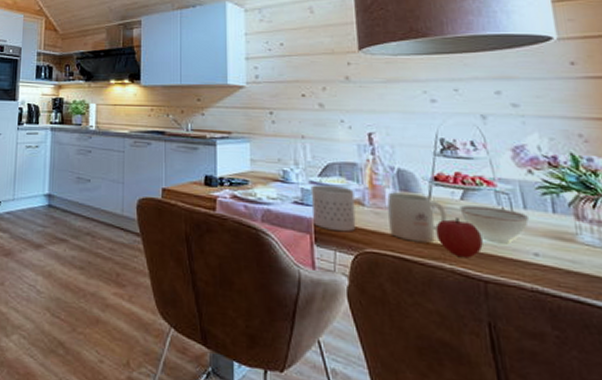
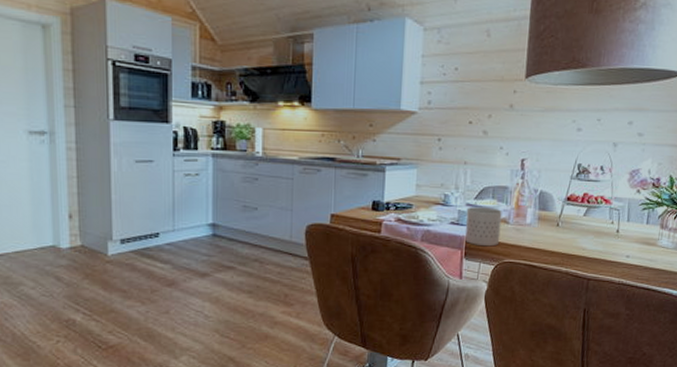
mug: present [386,192,447,243] -> none [525,211,571,252]
fruit: present [435,218,483,259] -> none [560,231,593,262]
bowl: present [460,205,530,244] -> none [581,220,630,250]

